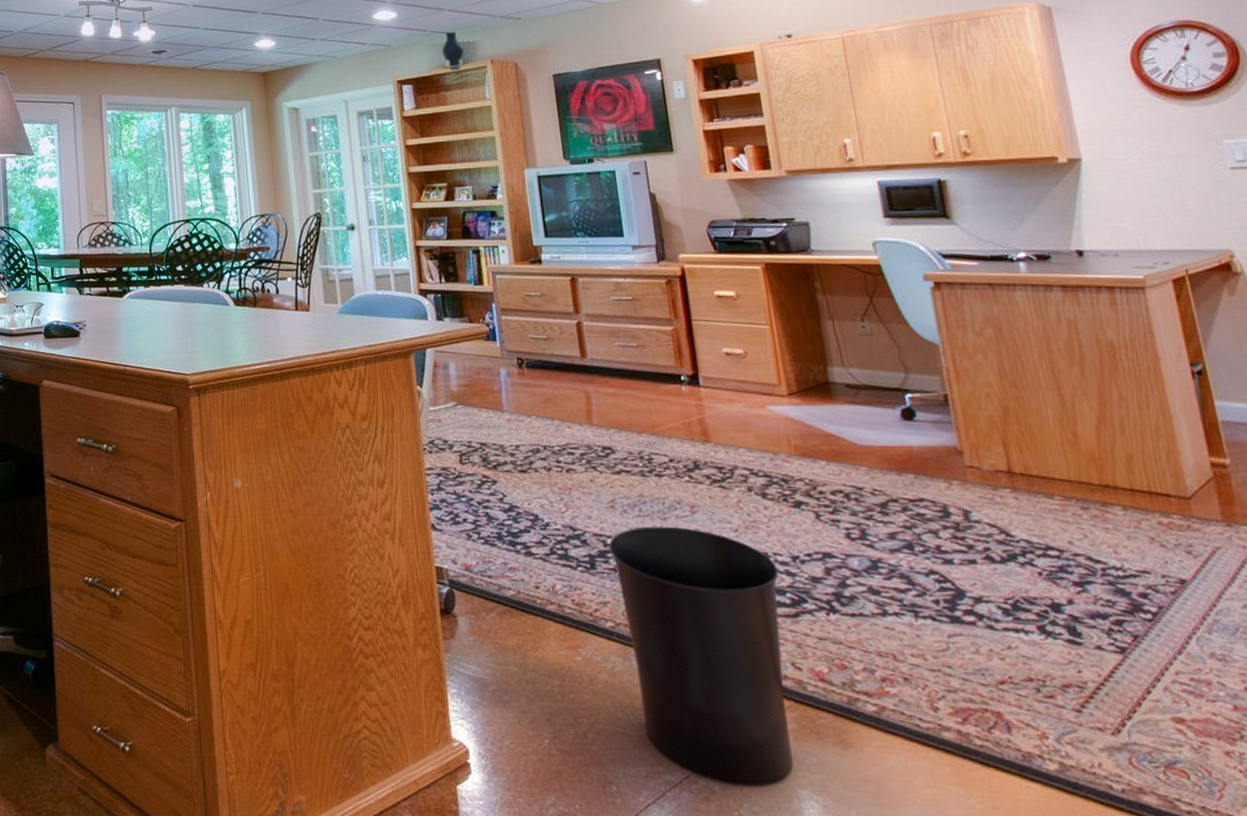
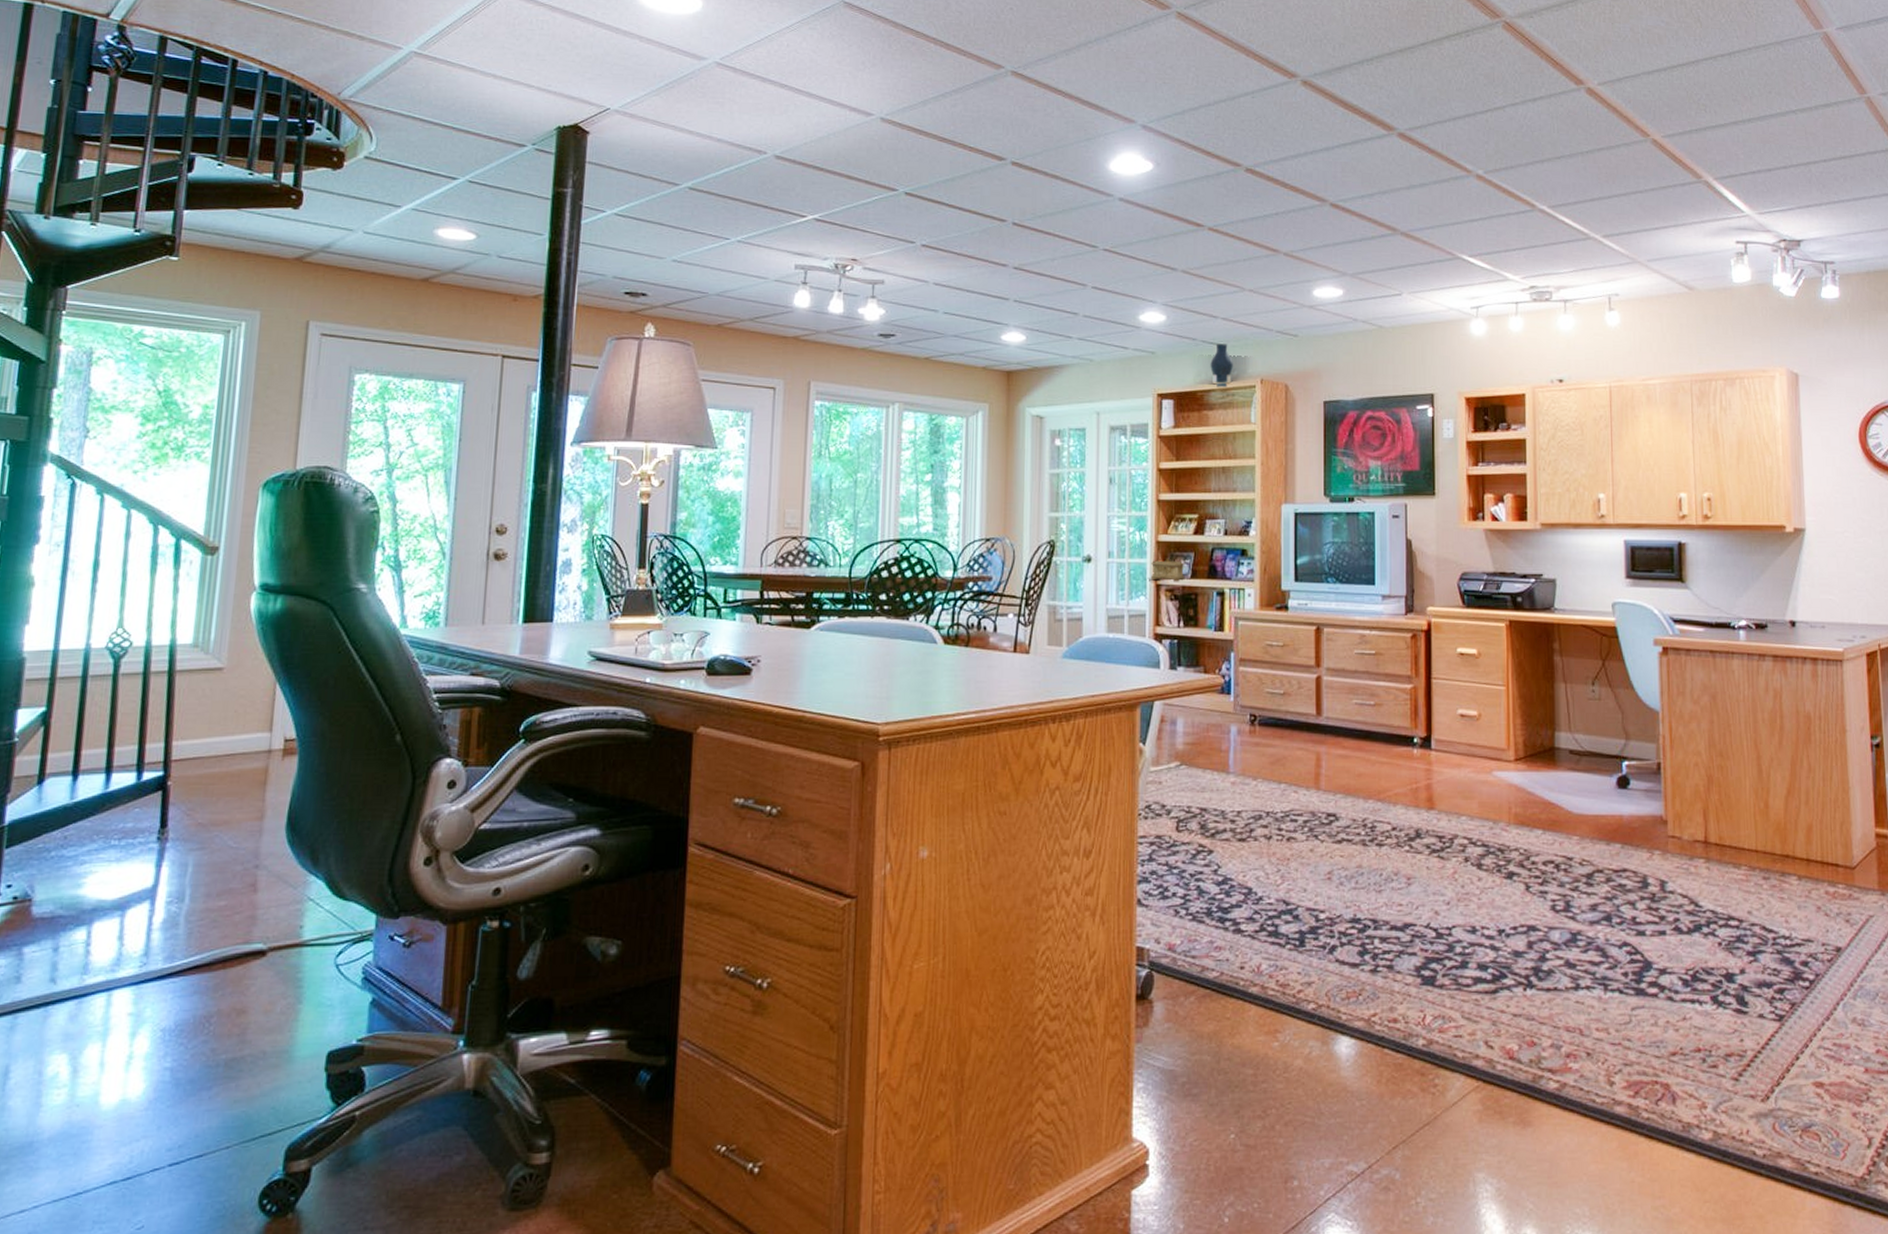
decorative box: none [409,222,442,244] -> present [1151,558,1185,582]
waste bin: present [609,526,793,784] -> none [1321,899,1483,1171]

